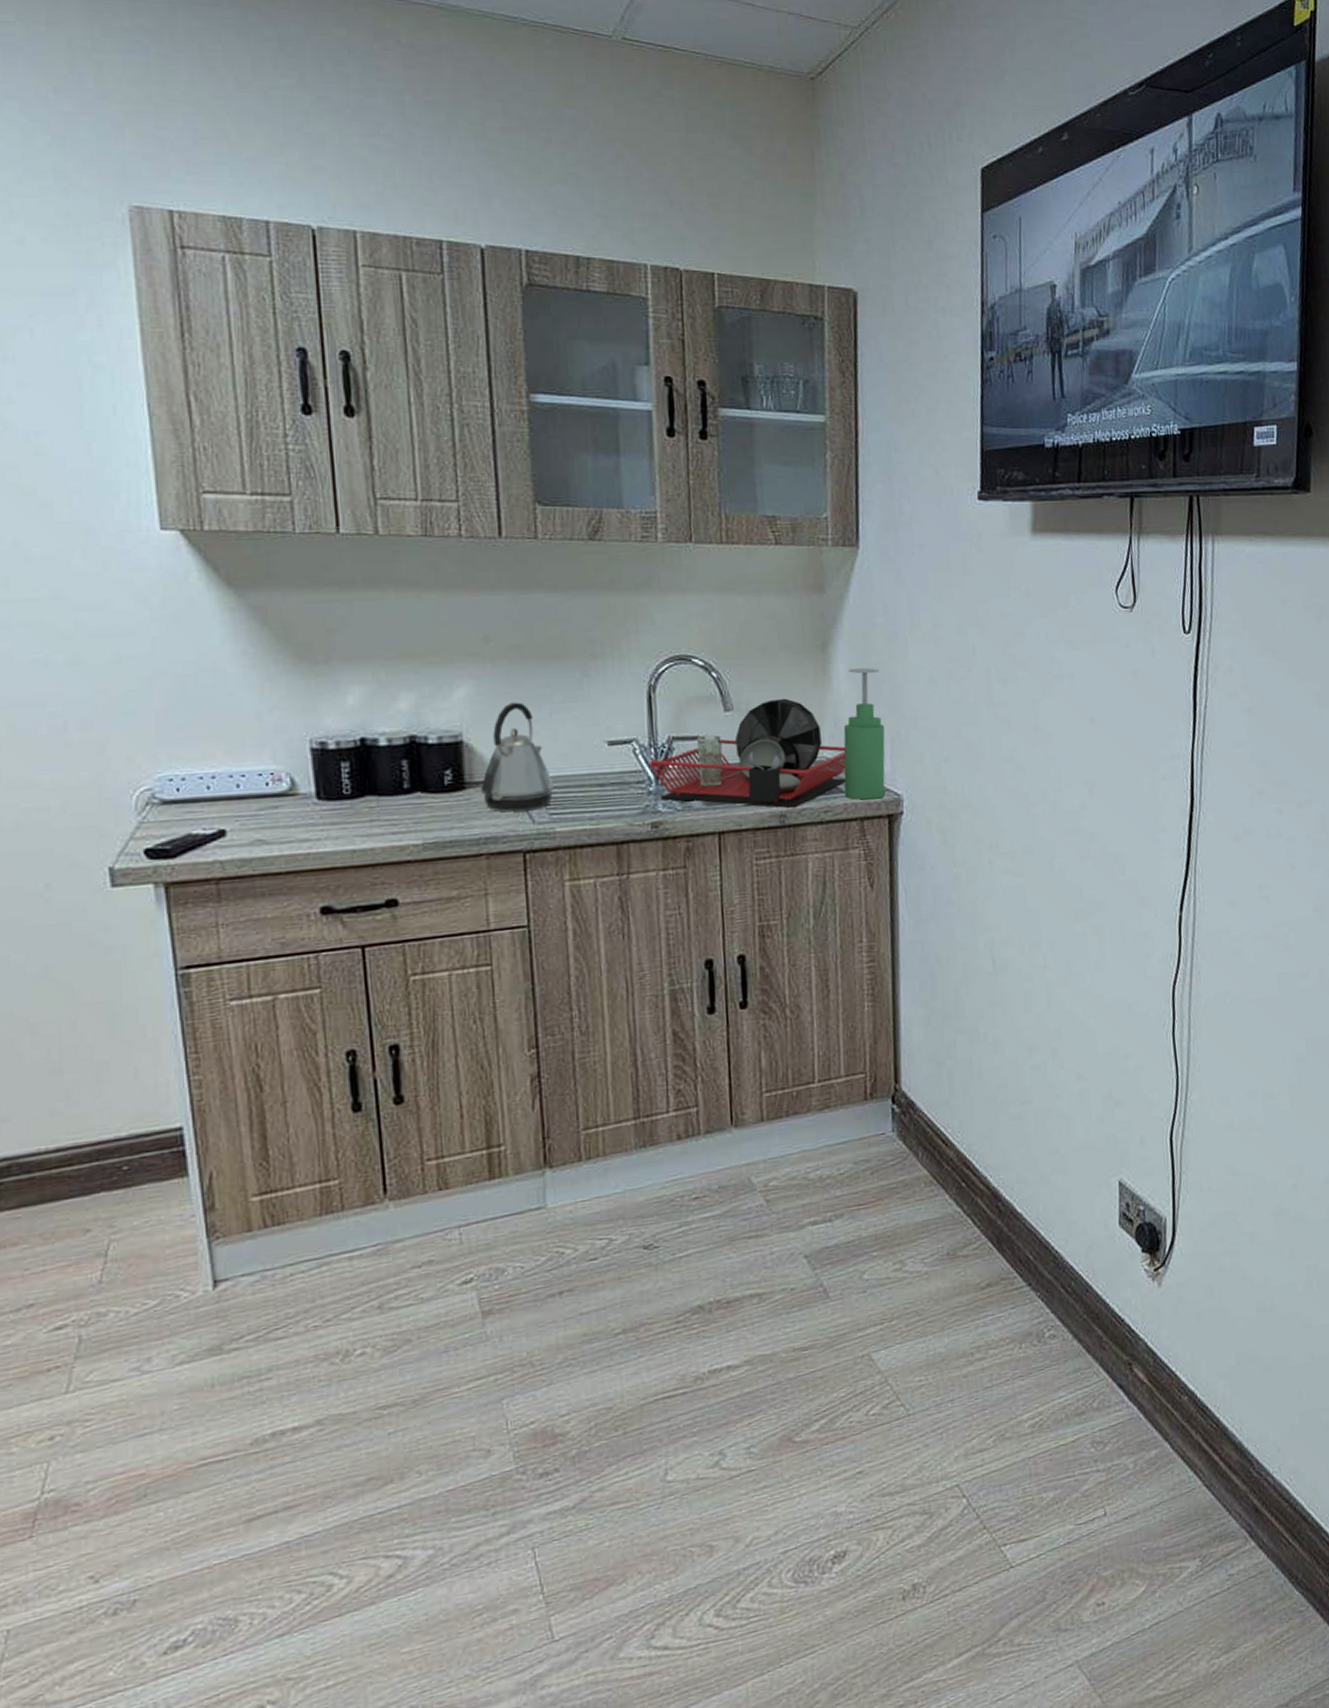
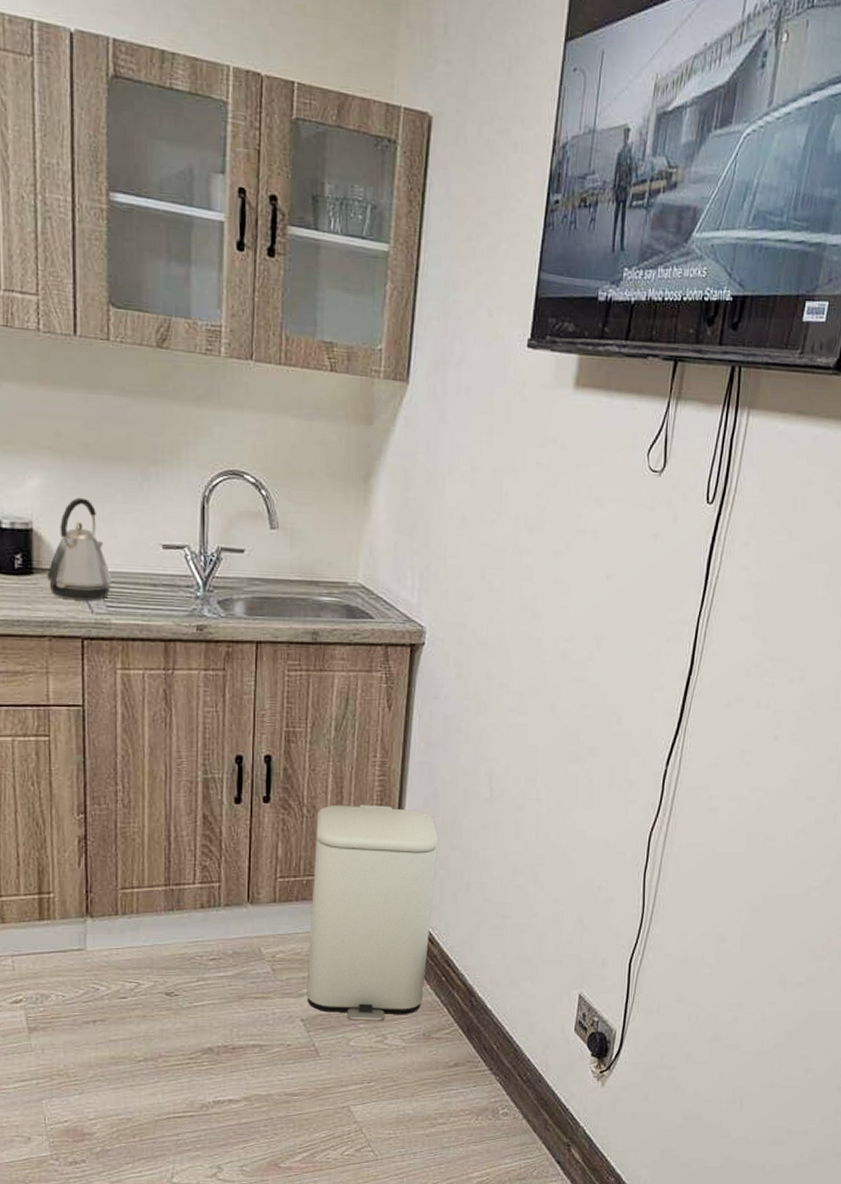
dish rack: present [649,698,846,809] -> none [199,522,379,628]
pedal bin: none [801,994,943,1250] -> present [306,804,439,1022]
soap dispenser: present [843,668,885,800] -> none [372,502,416,628]

